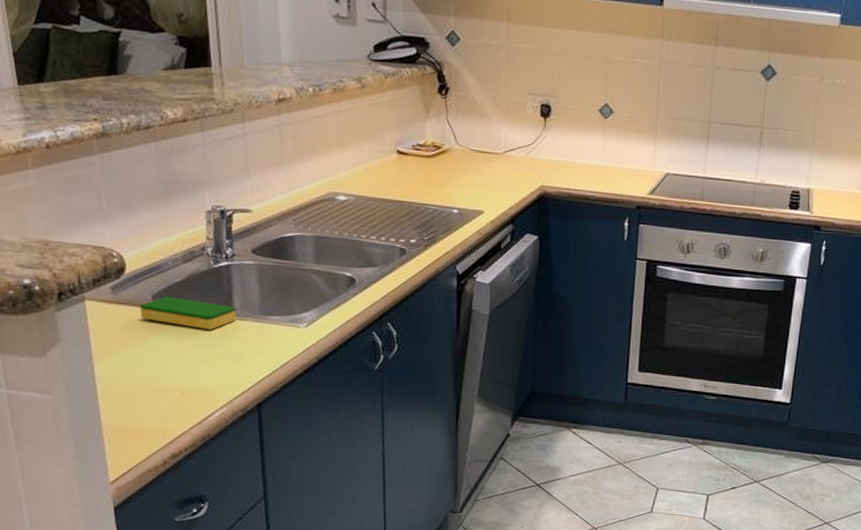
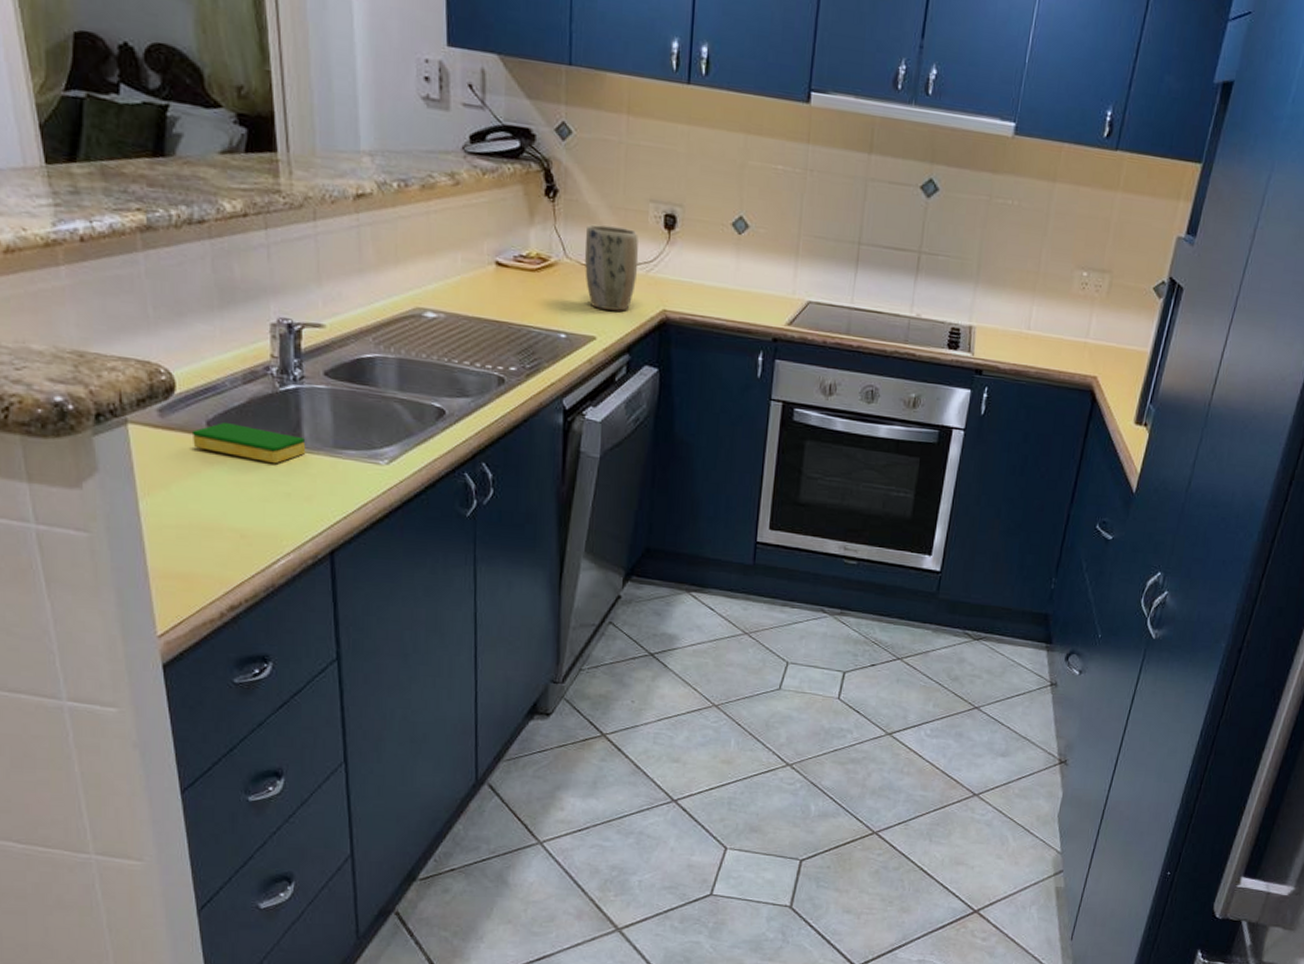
plant pot: none [473,115,519,188] -> present [585,224,639,312]

